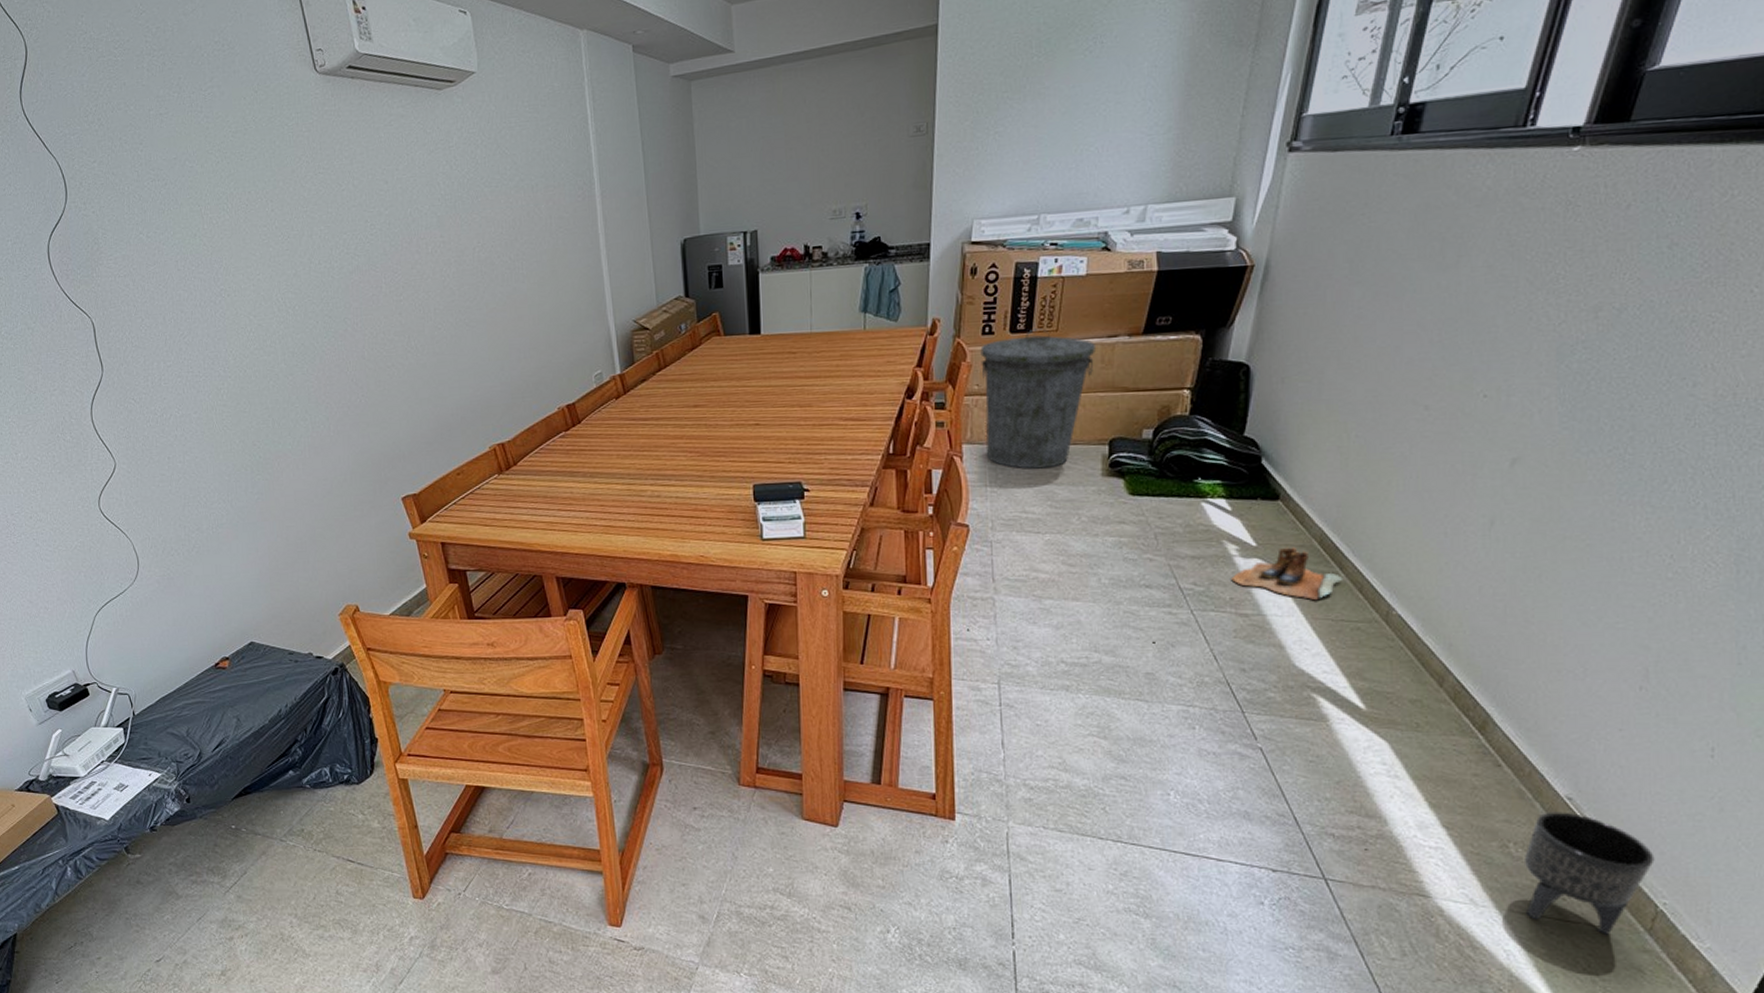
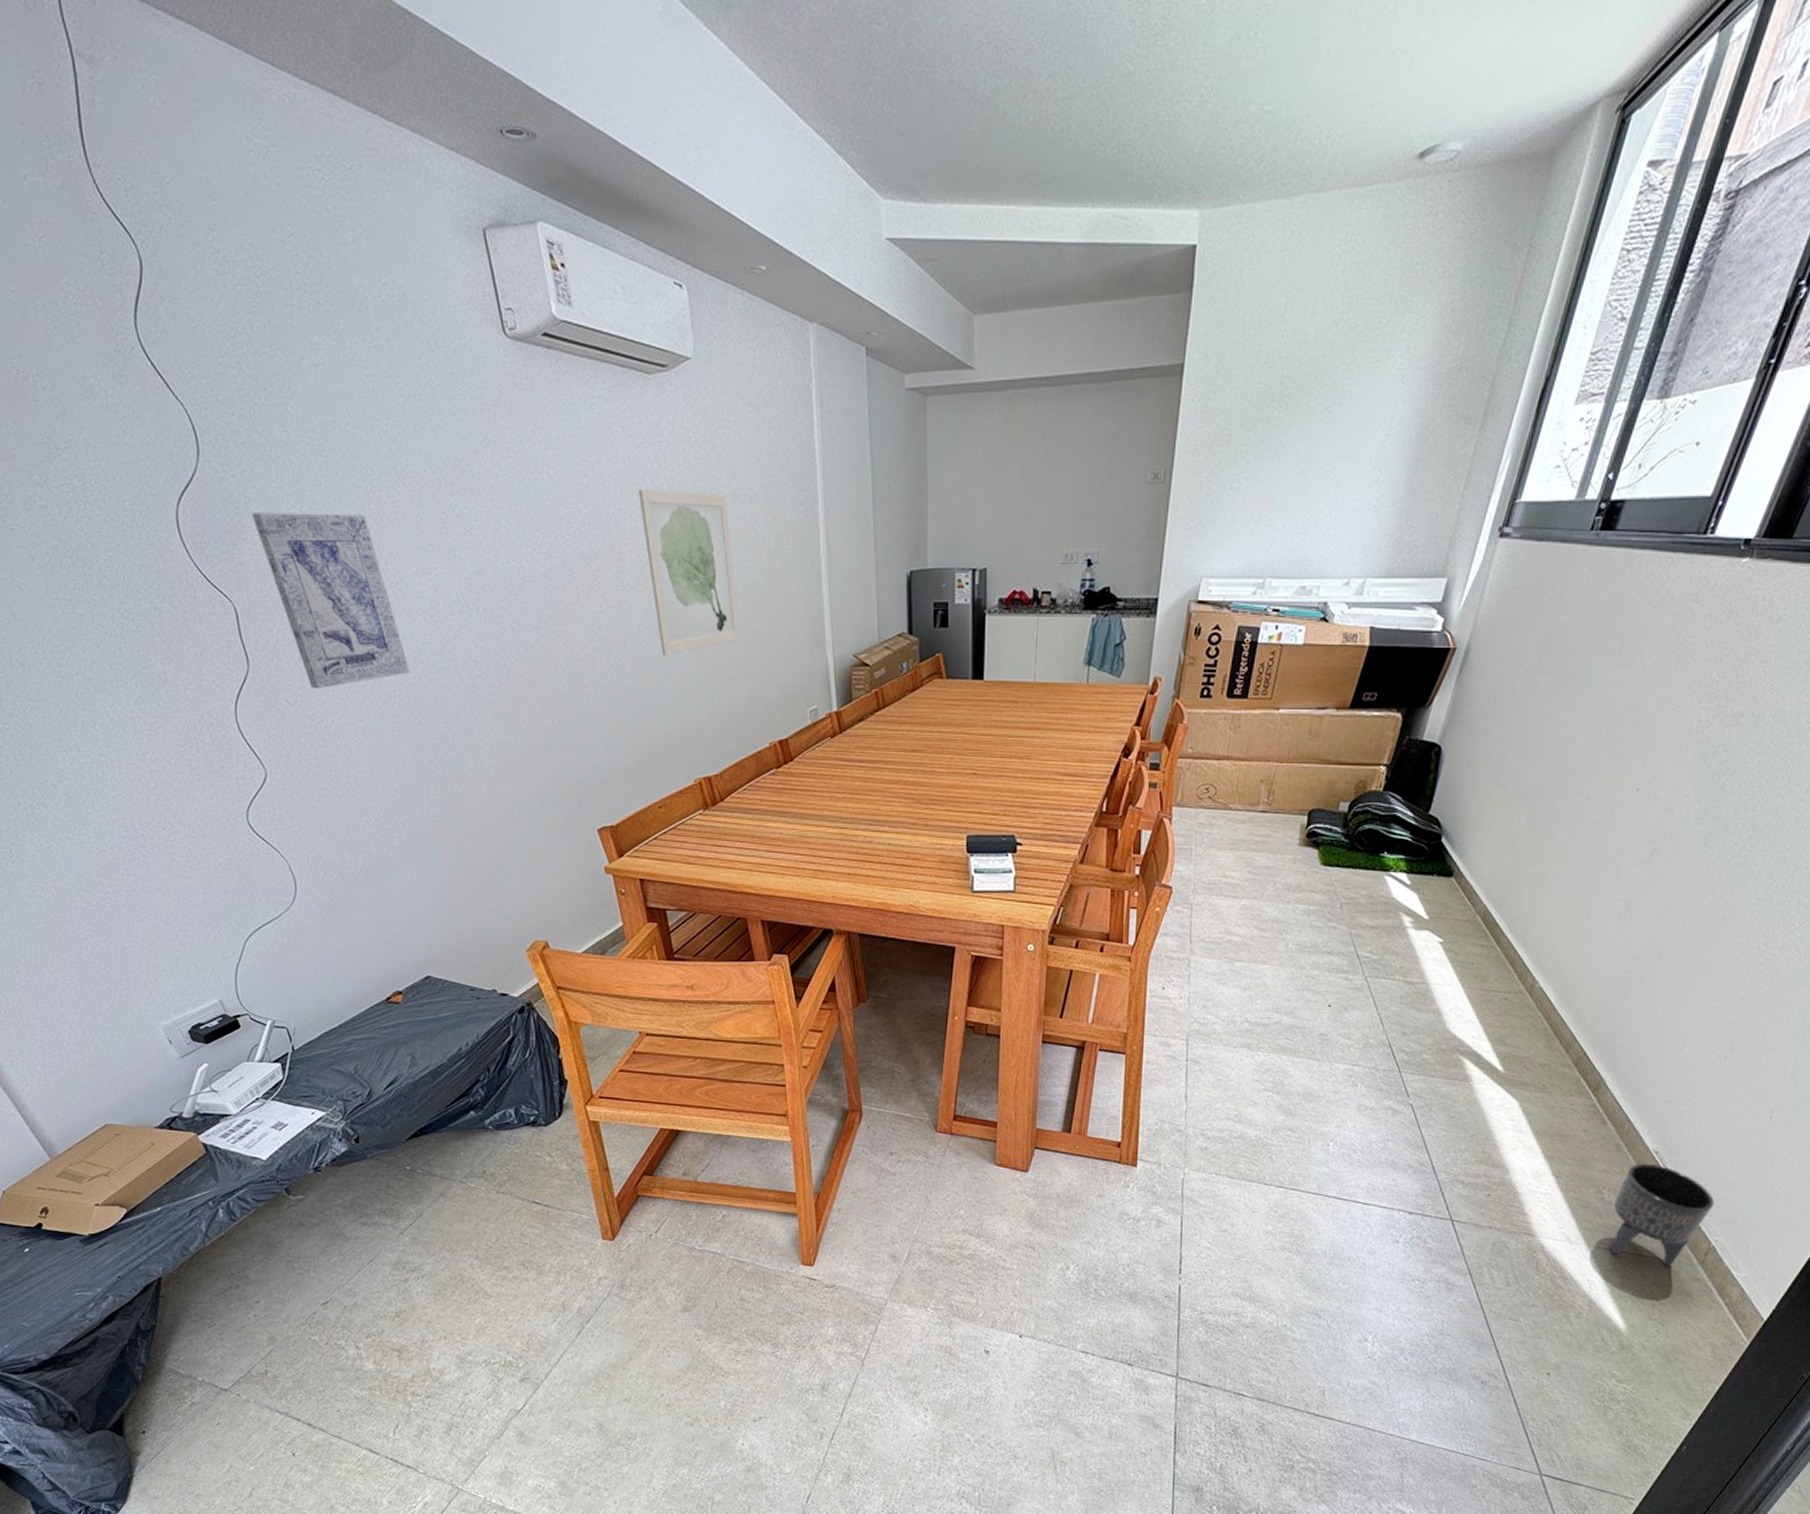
wall art: none [107,234,237,387] -> present [251,513,410,688]
wall art: none [432,187,528,336] -> present [638,488,741,656]
trash can: present [980,328,1095,469] -> none [1194,695,1305,835]
boots: present [1231,547,1344,601] -> none [1403,921,1499,972]

